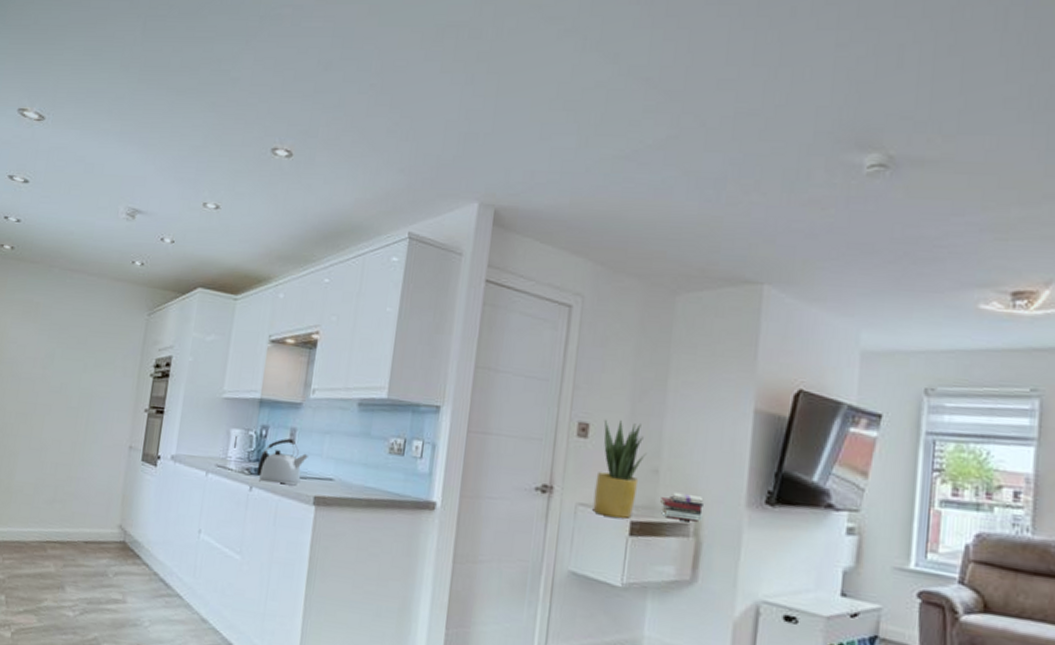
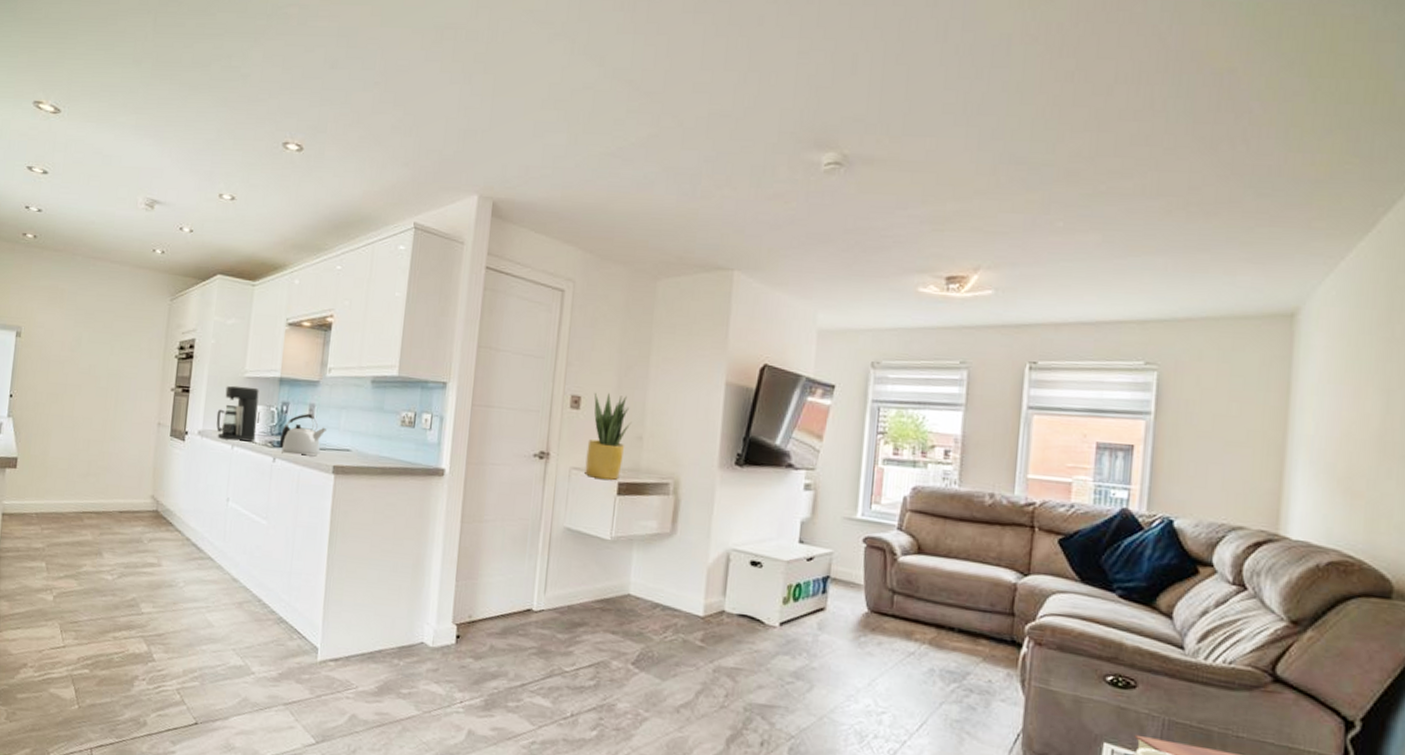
coffee maker: none [190,407,238,469] -> present [216,385,259,442]
books: present [660,492,704,523] -> none [644,456,682,483]

